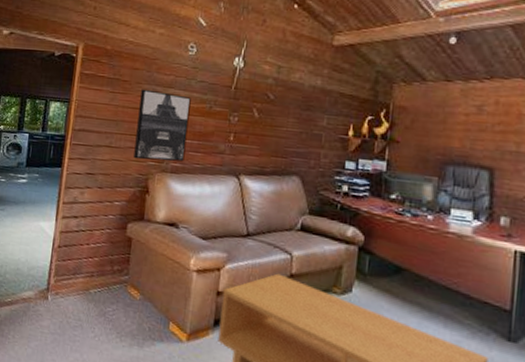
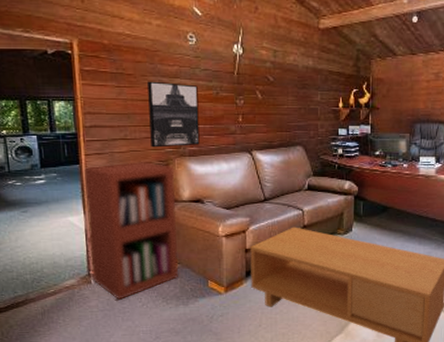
bookshelf: none [50,170,154,326] -> present [84,161,178,300]

